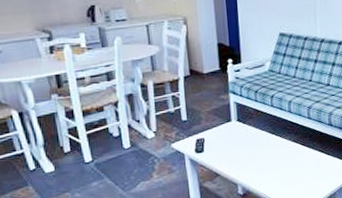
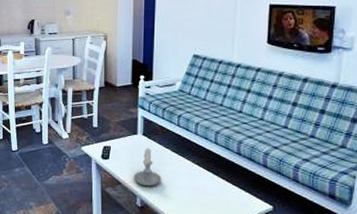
candle: none [232,133,261,173] -> present [134,147,161,187]

